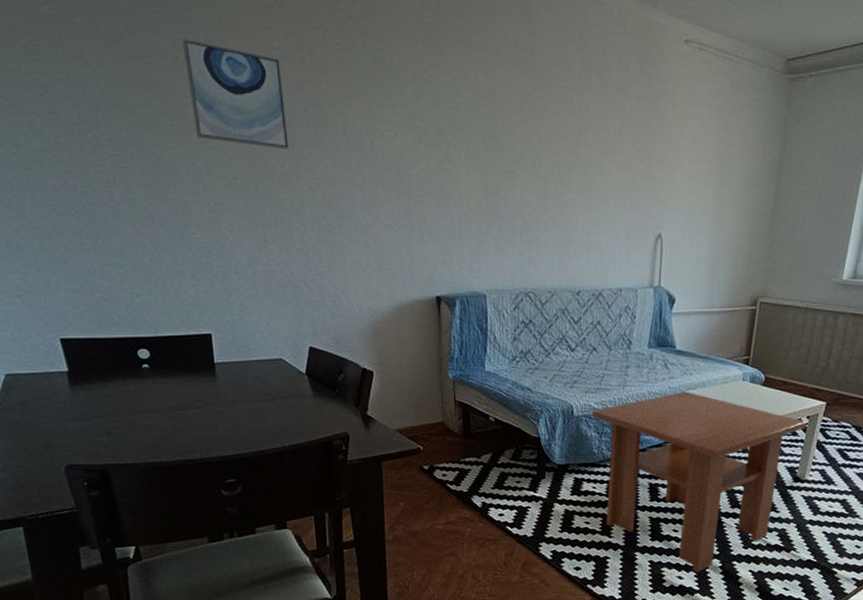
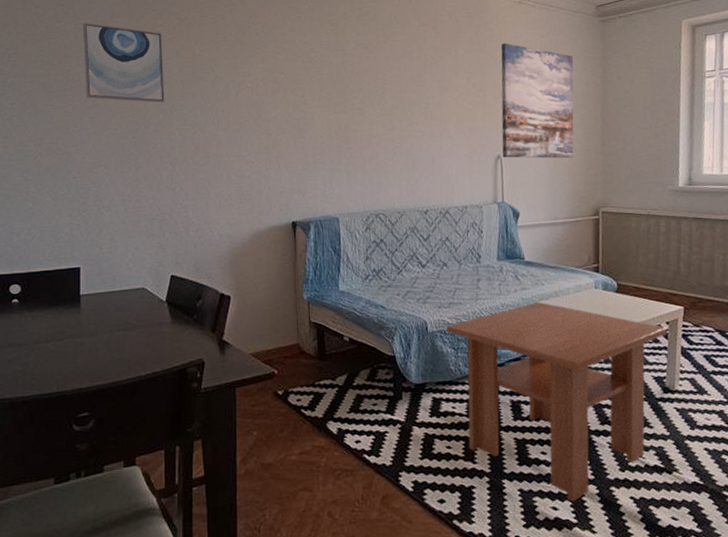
wall art: none [663,100,752,242] -> present [501,43,574,159]

